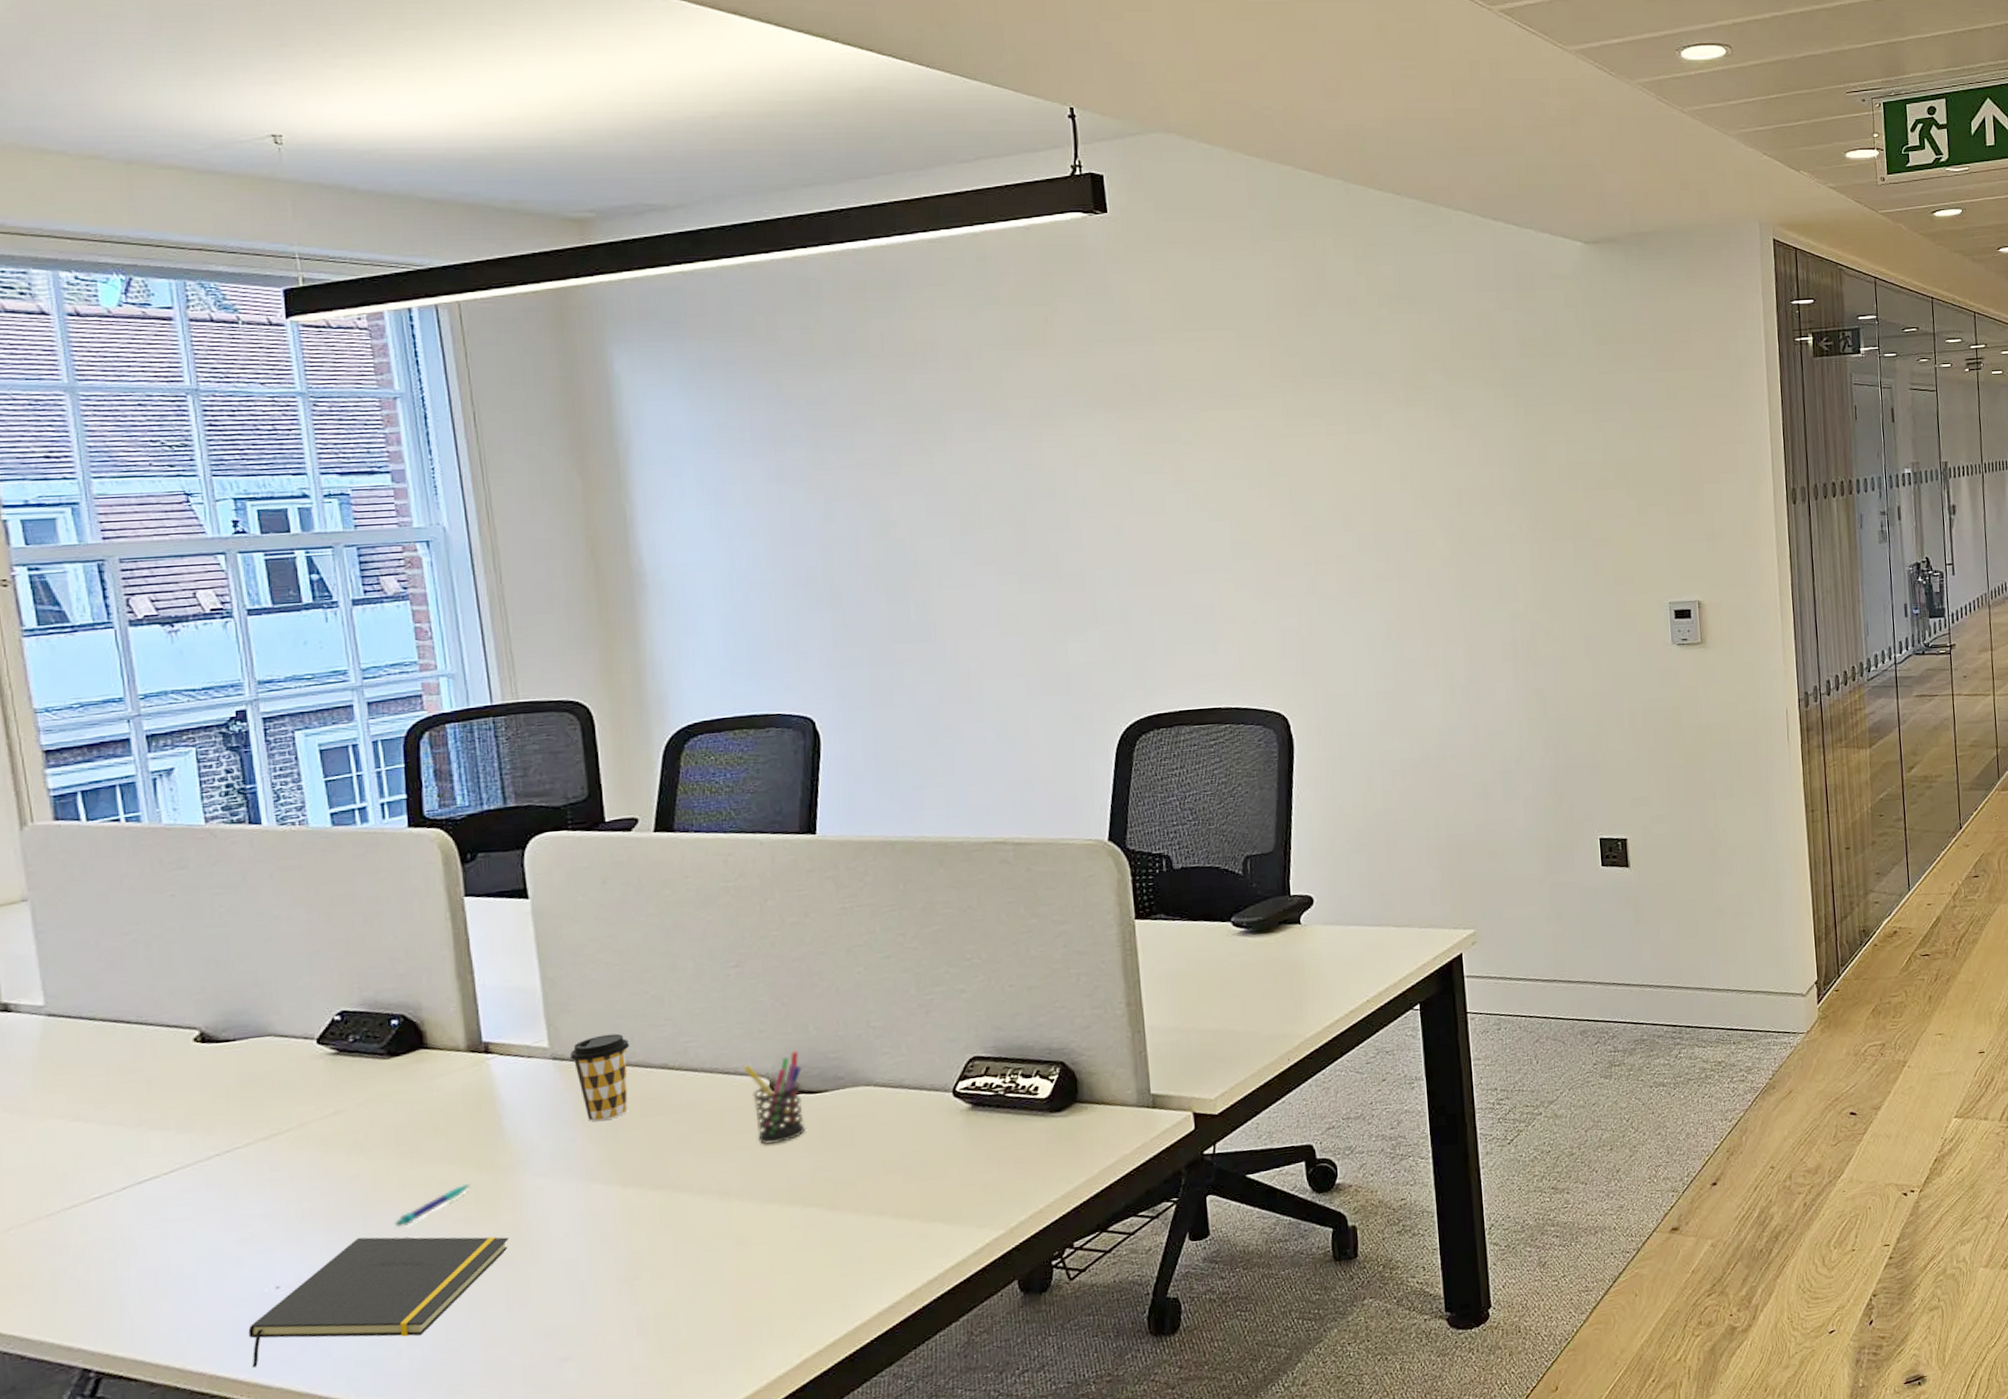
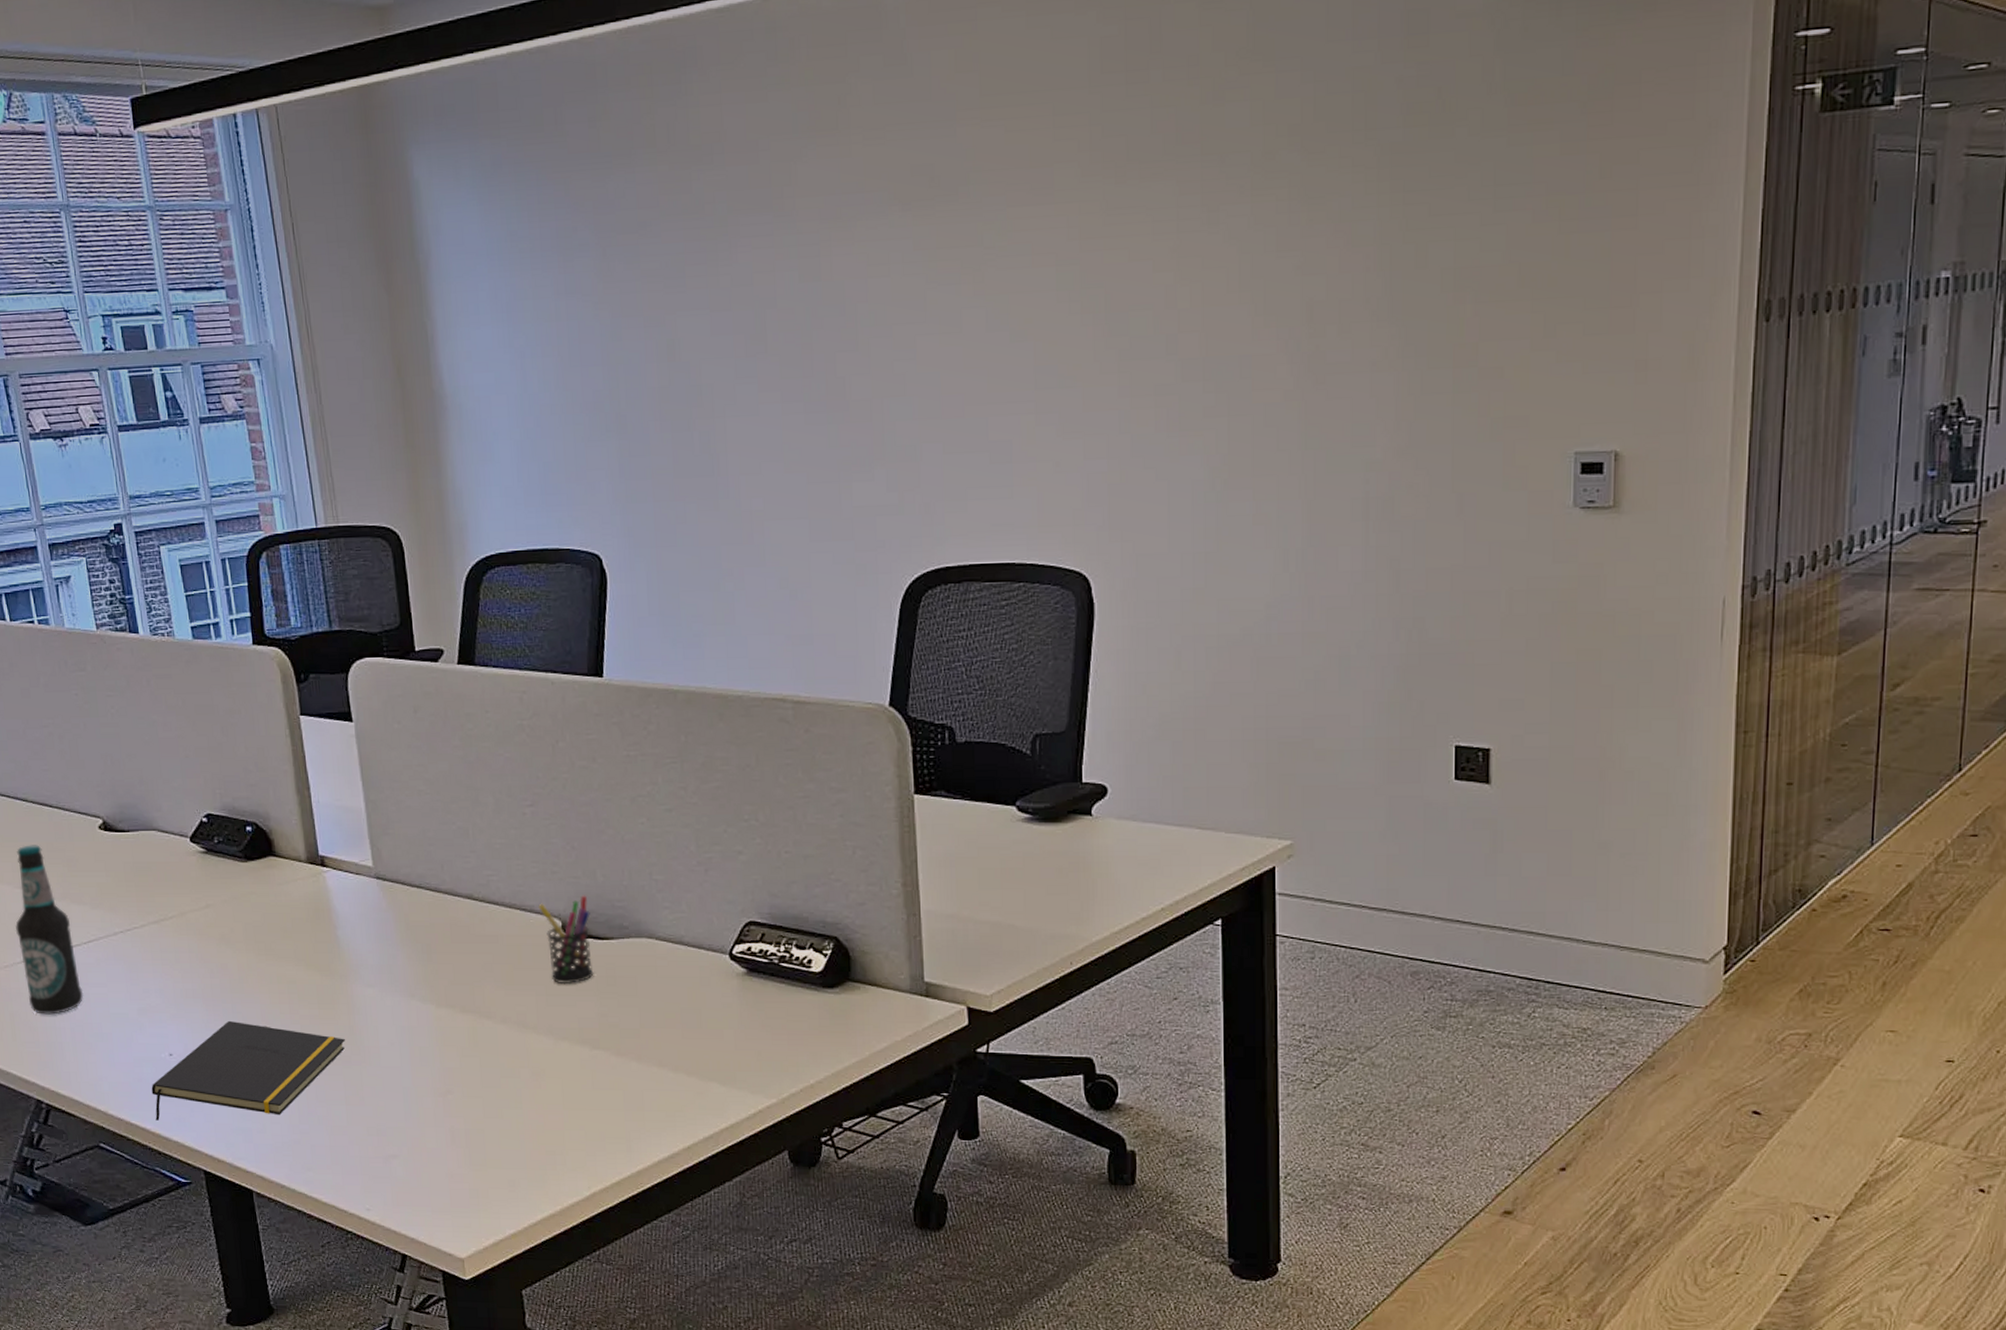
bottle: none [66,1068,160,1266] -> present [15,845,84,1015]
pen: present [394,1184,471,1228] -> none [256,985,314,1017]
coffee cup: present [570,1033,630,1122] -> none [391,860,441,942]

